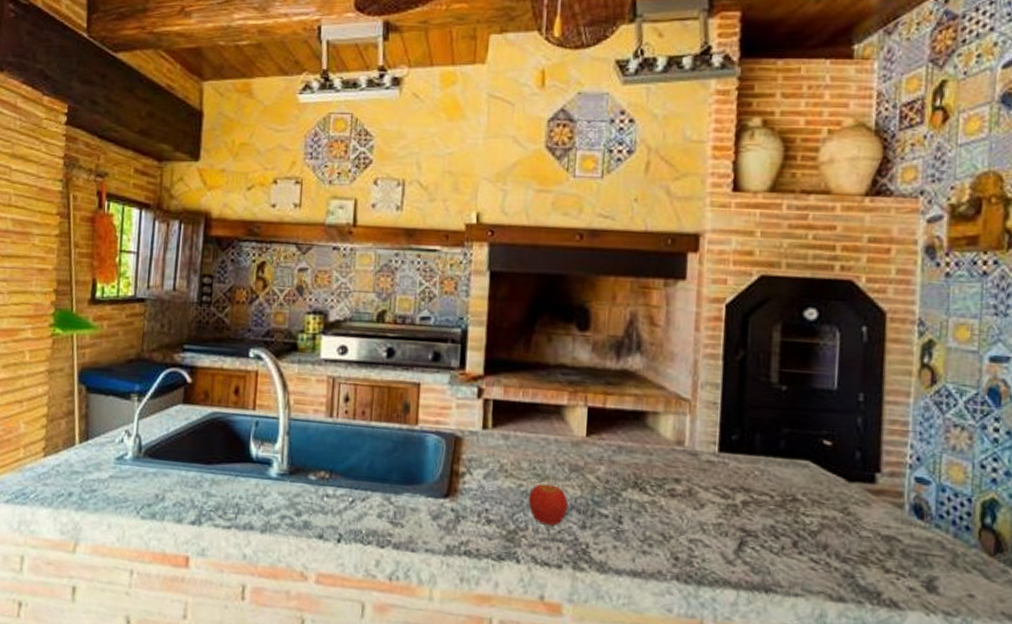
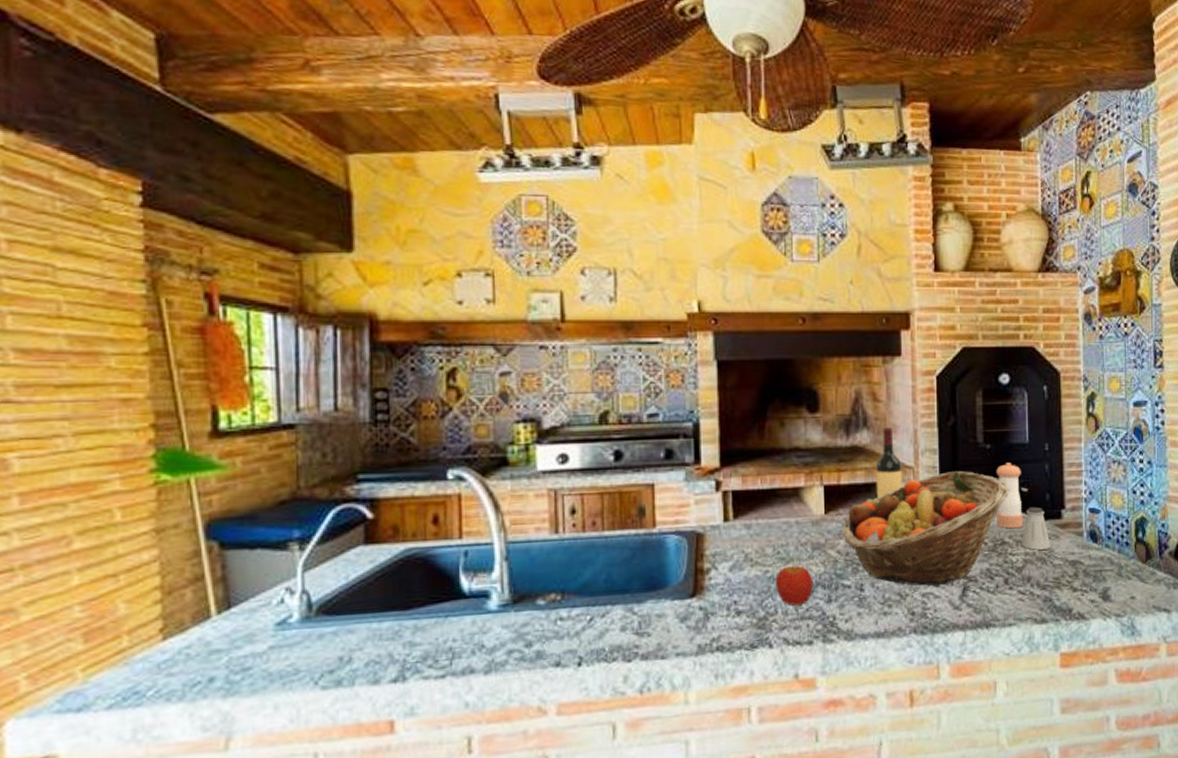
fruit basket: none [603,409,808,535] -> present [841,470,1010,587]
wine bottle: none [645,354,677,428] -> present [875,427,902,498]
pepper shaker: none [788,409,825,486] -> present [996,463,1023,529]
saltshaker: none [819,464,858,517] -> present [1022,506,1051,550]

